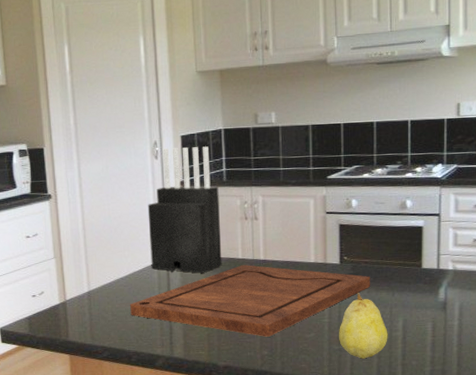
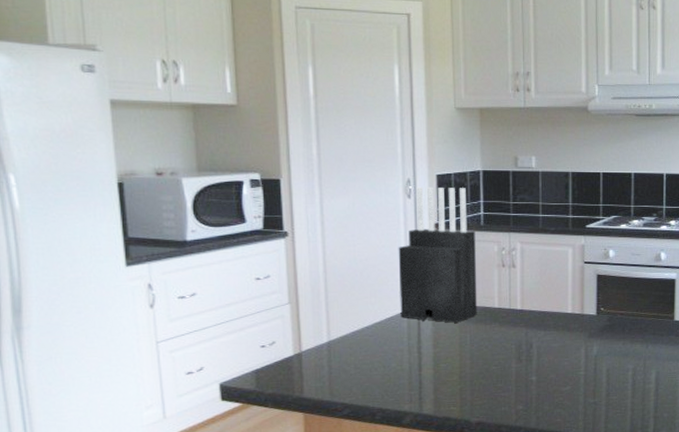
cutting board: present [130,265,371,337] -> none [376,314,626,391]
fruit: present [339,293,388,359] -> none [594,345,642,412]

